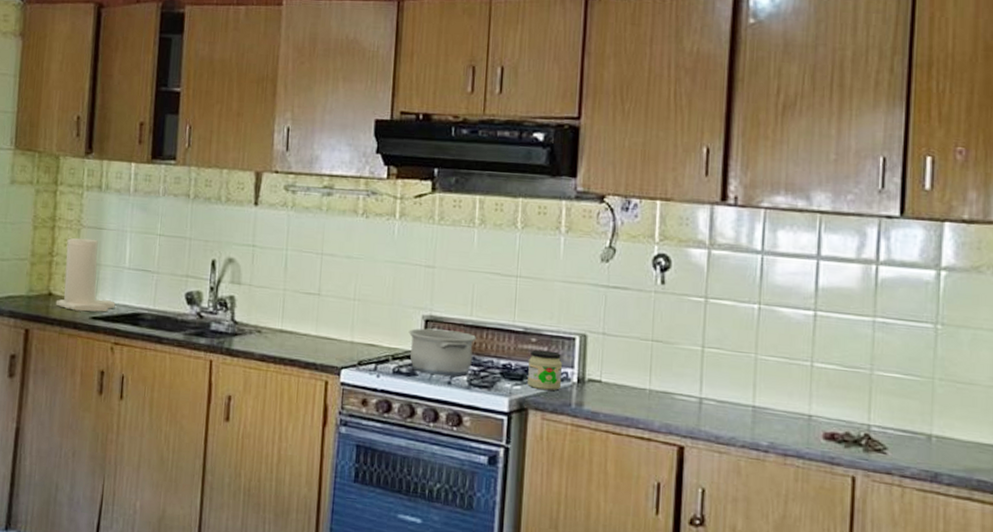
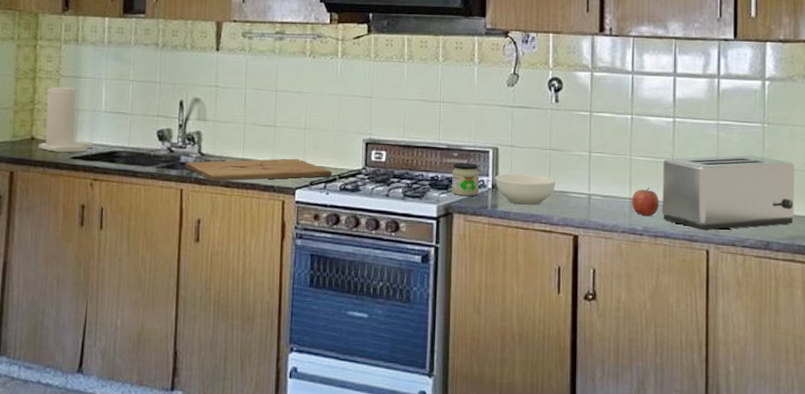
cutting board: none [215,330,384,357] -> present [184,158,332,182]
cooking pot: present [408,328,476,378] -> none [352,150,408,190]
bowl: none [581,366,659,406] -> present [494,173,557,205]
fruit: none [755,394,792,430] -> present [632,187,660,216]
toaster: none [795,360,977,454] -> present [662,155,795,231]

